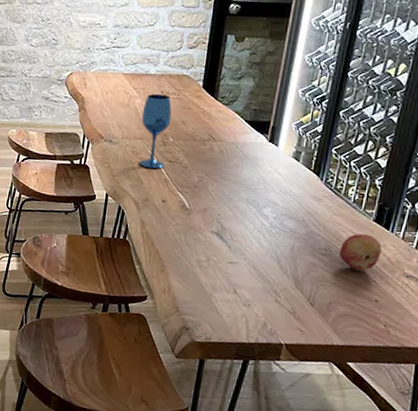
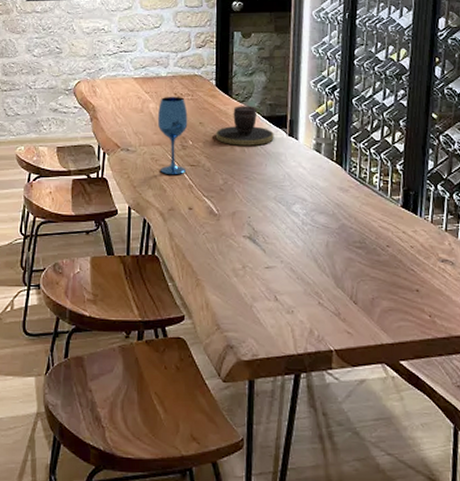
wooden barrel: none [196,108,255,148] -> present [215,106,274,146]
fruit: present [338,234,382,271] -> none [373,222,414,261]

